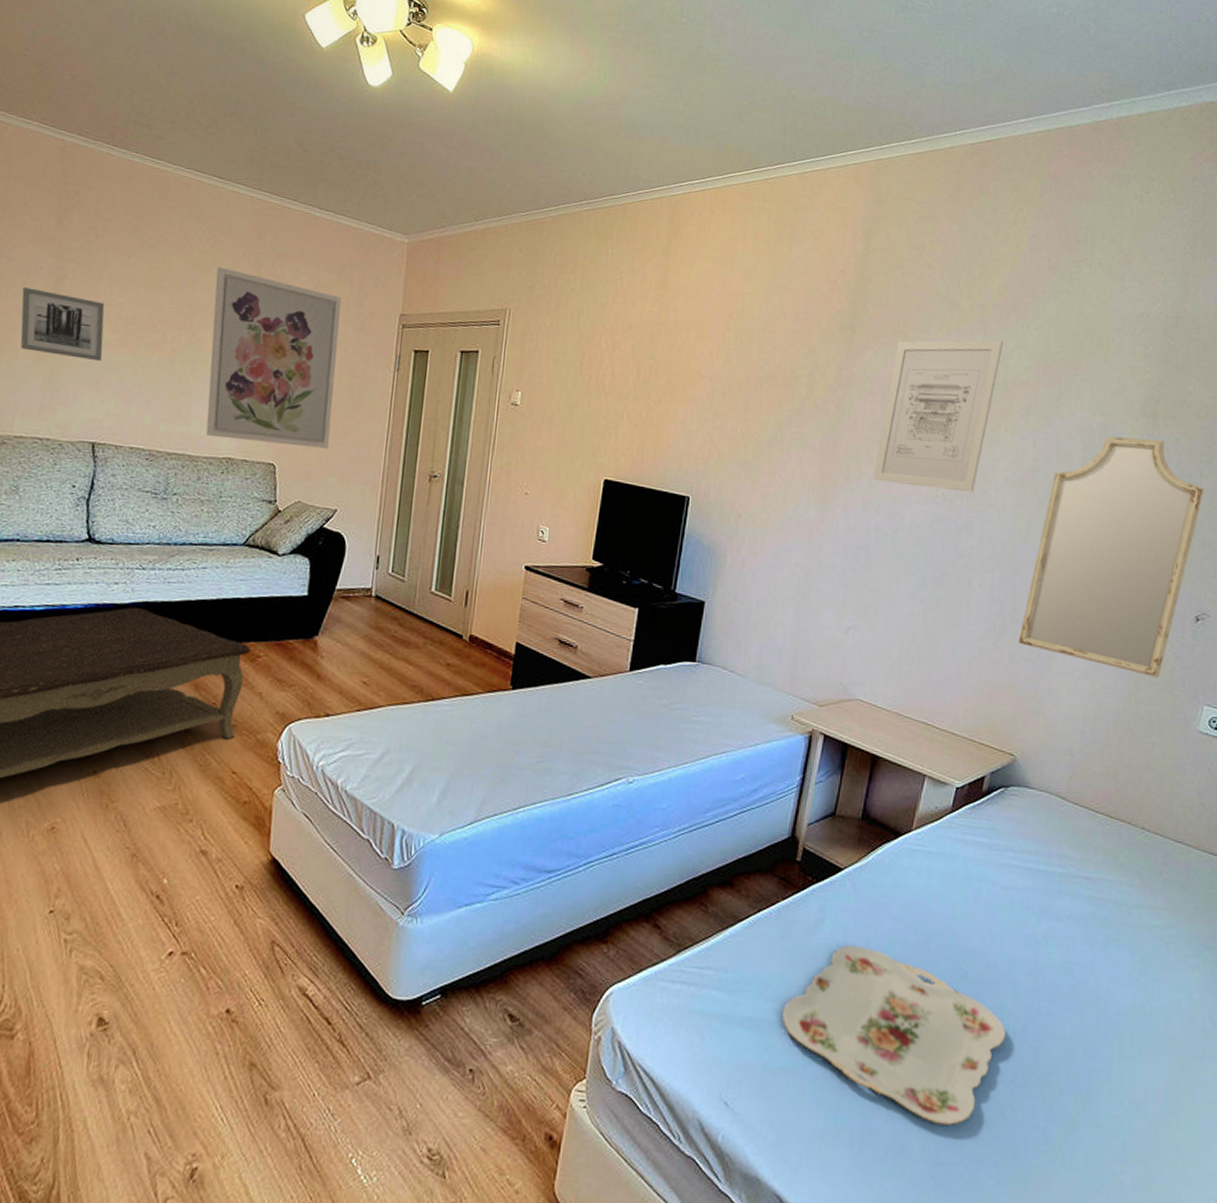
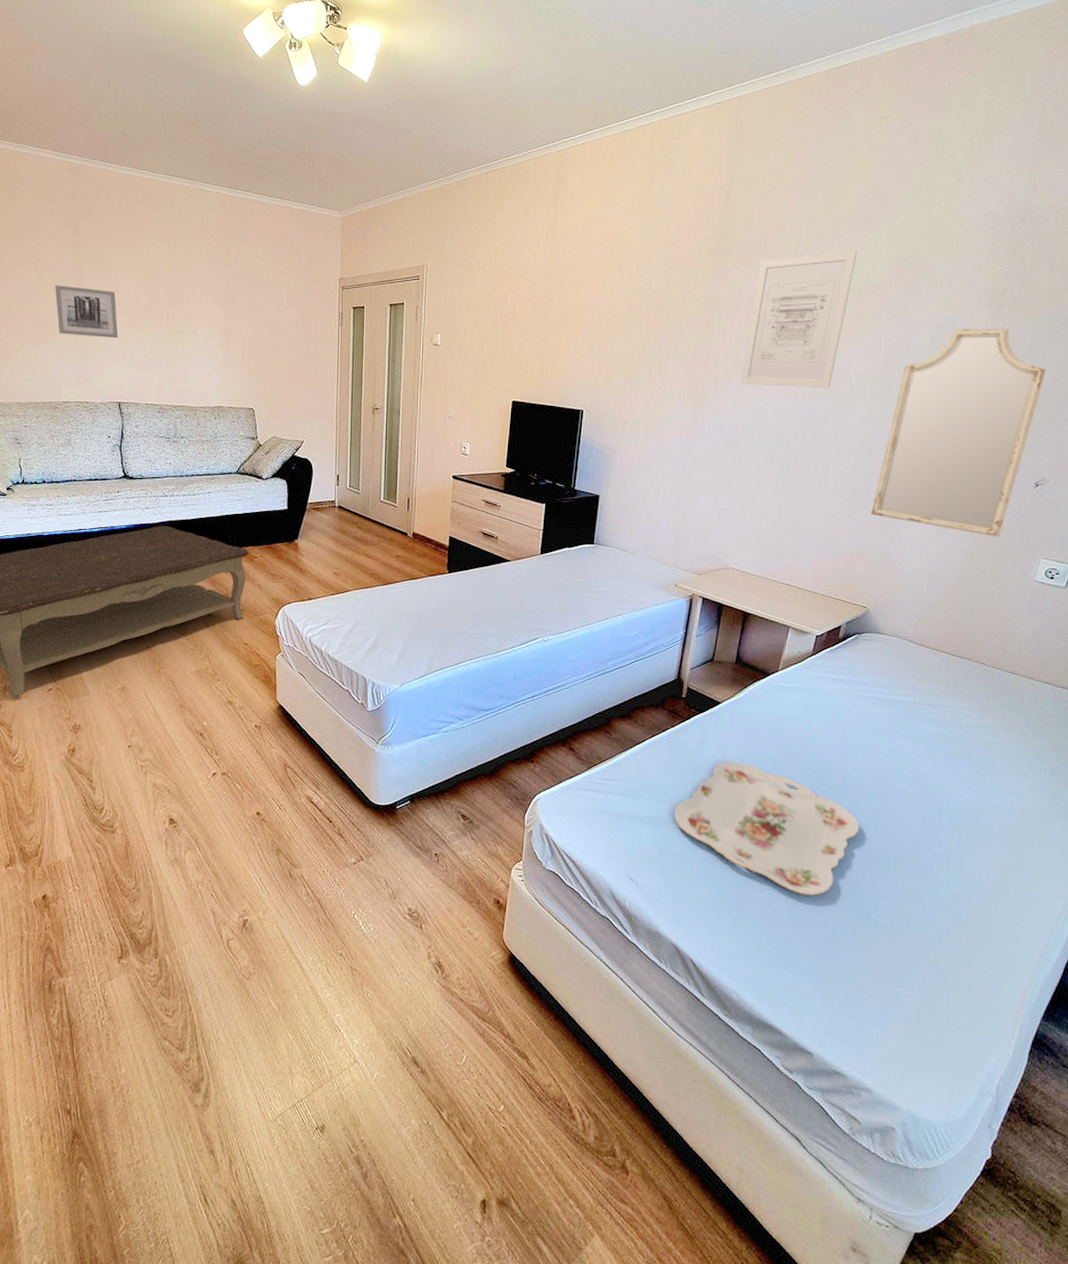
wall art: present [205,267,342,449] -> none [195,253,293,393]

